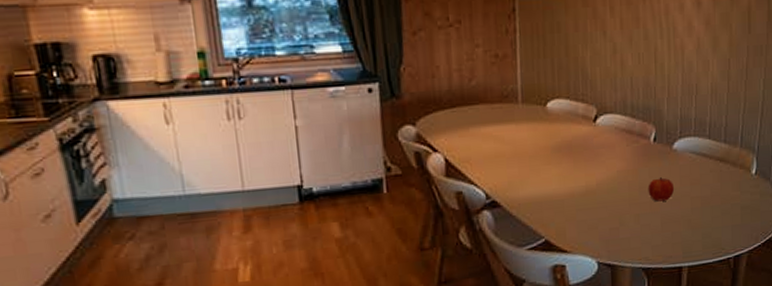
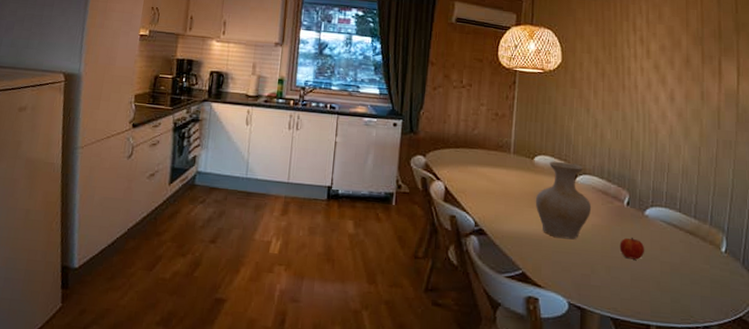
vase: none [552,102,616,194] -> present [535,161,592,240]

